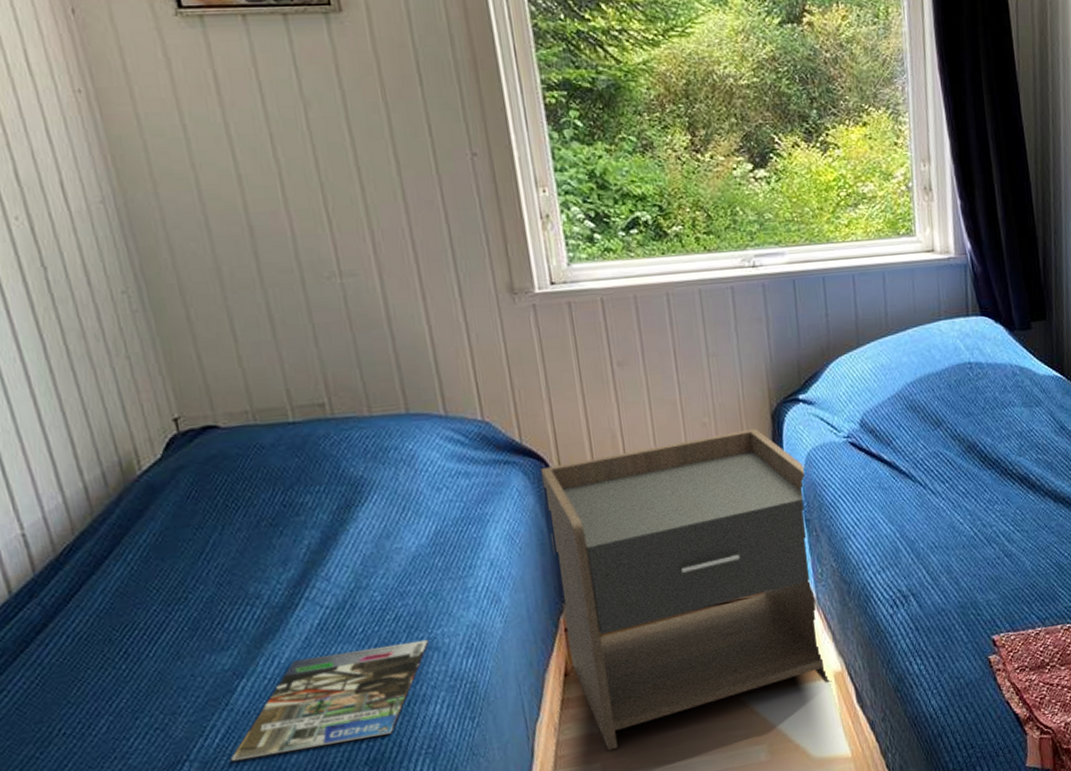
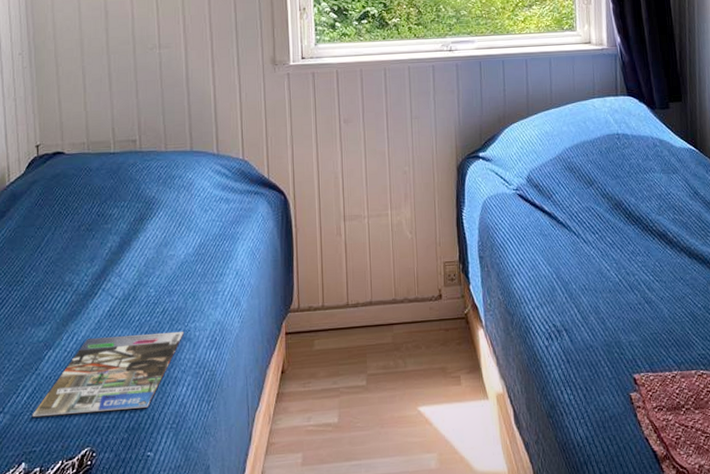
nightstand: present [540,428,832,751] -> none [280,178,494,443]

